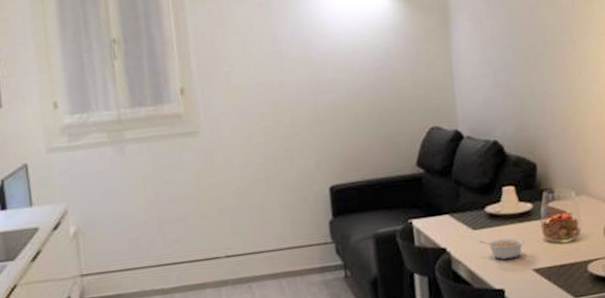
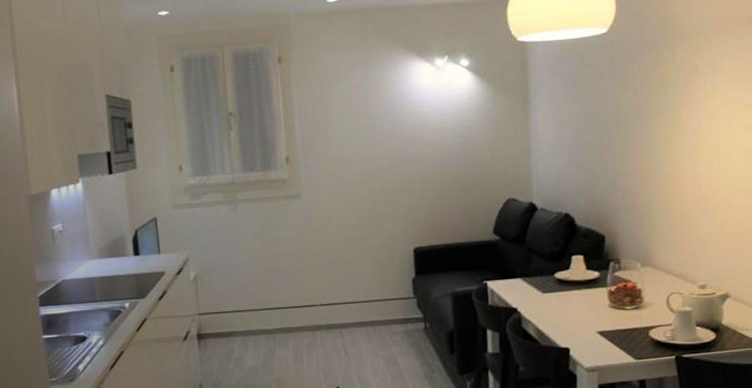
legume: present [479,238,525,260] -> none [548,302,591,322]

